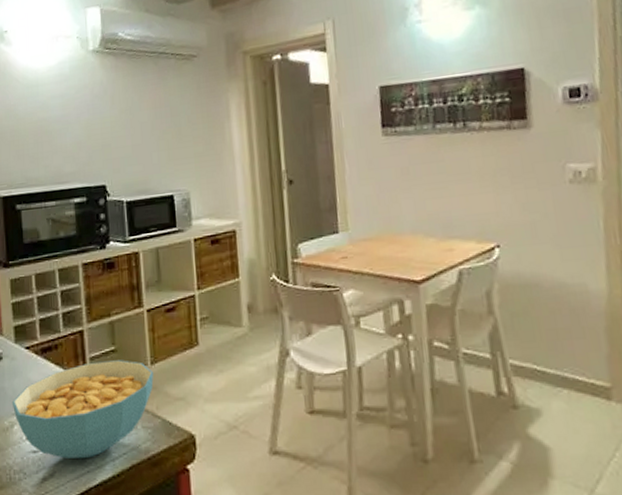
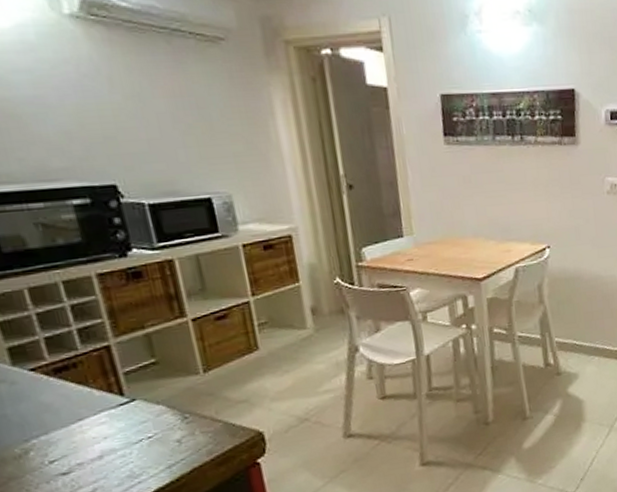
cereal bowl: present [11,360,154,460] -> none [20,371,209,475]

